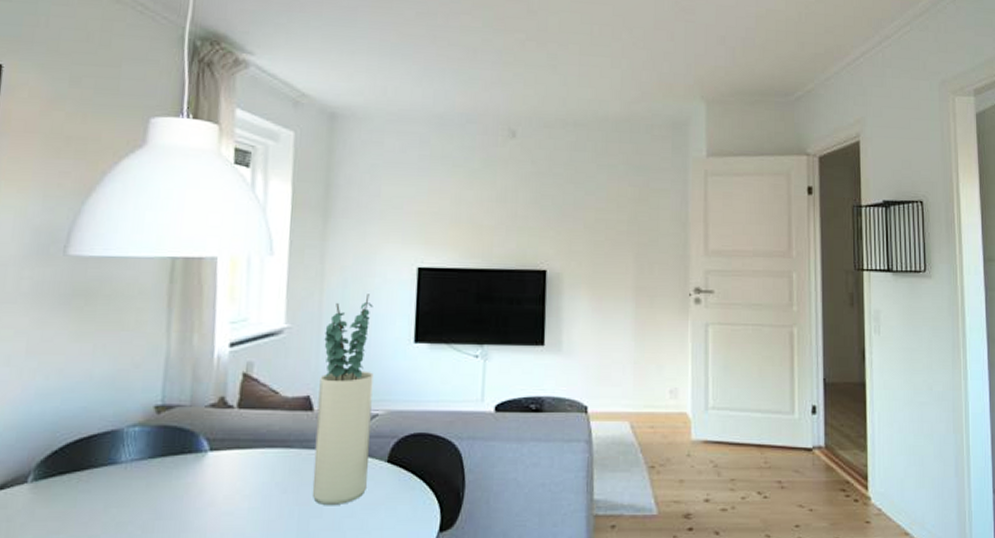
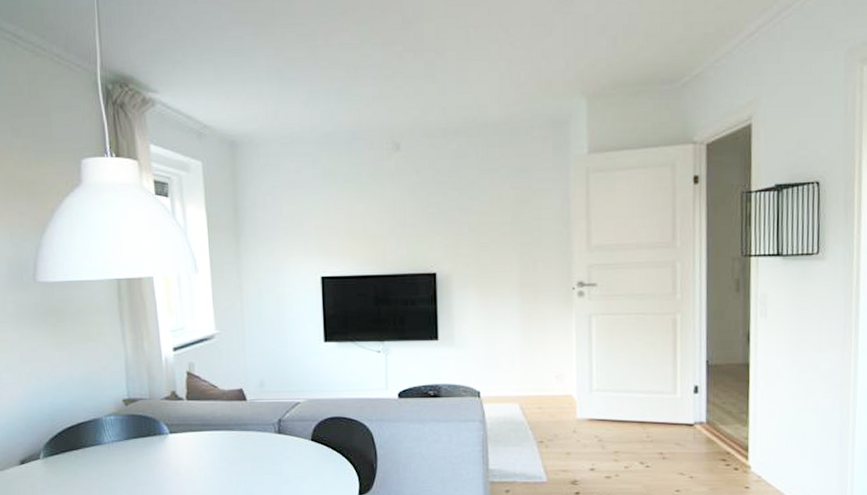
vase: present [312,294,374,505] -> none [248,302,296,474]

